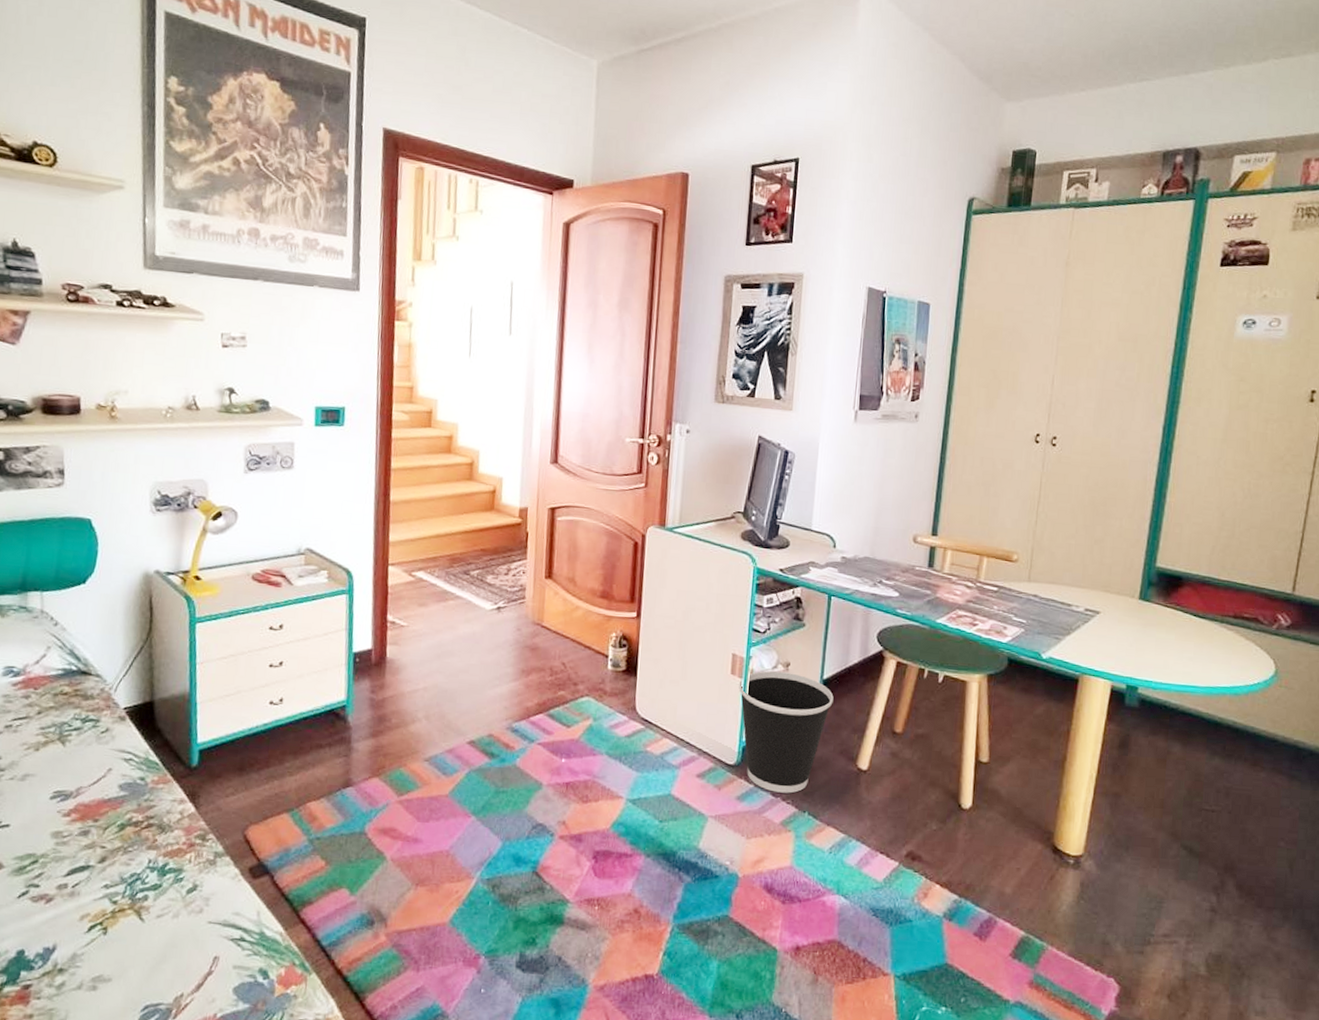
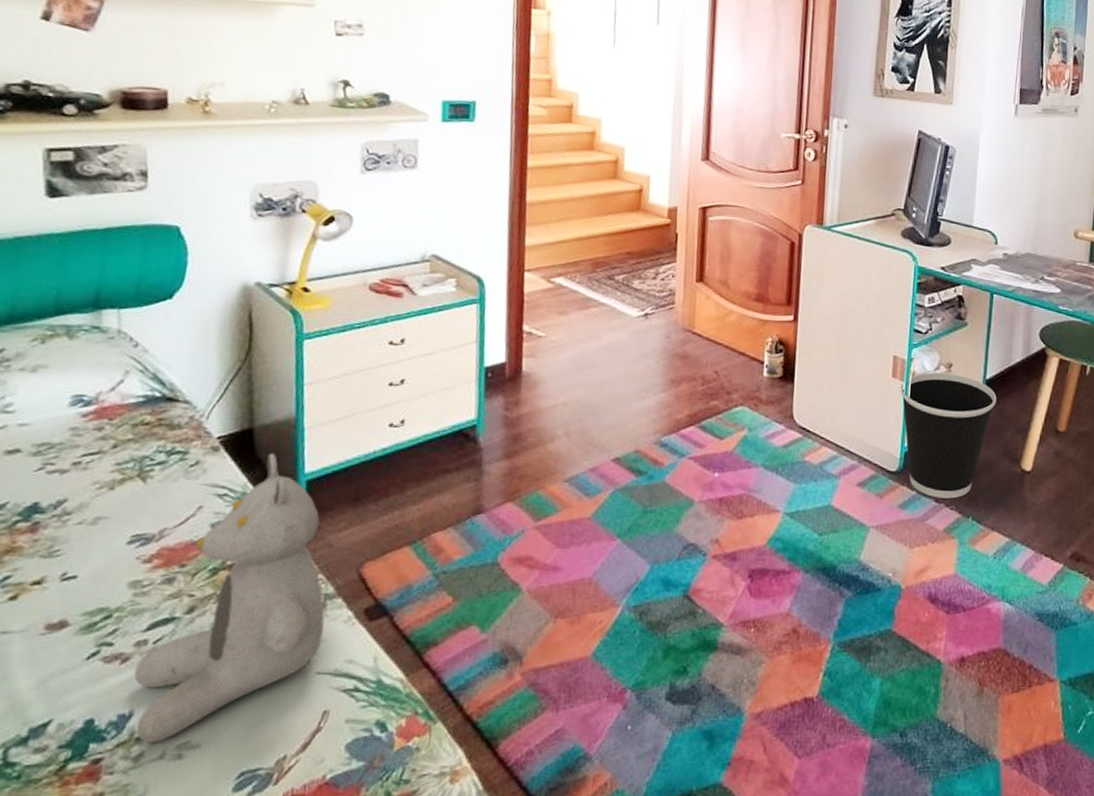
teddy bear: none [57,724,215,975] -> present [134,453,325,743]

